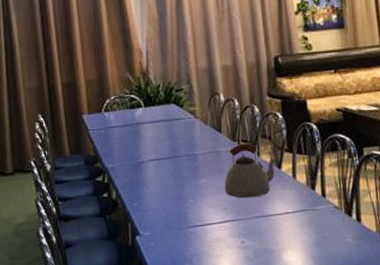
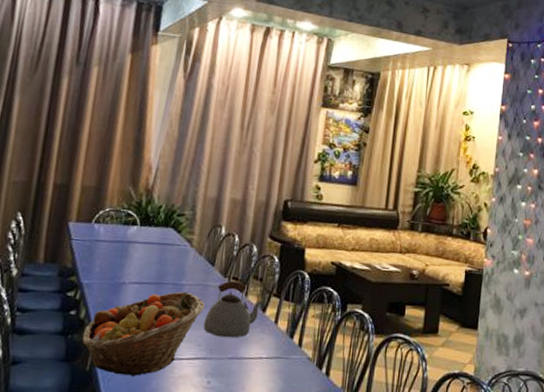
fruit basket: none [118,160,222,246] -> present [82,291,205,376]

